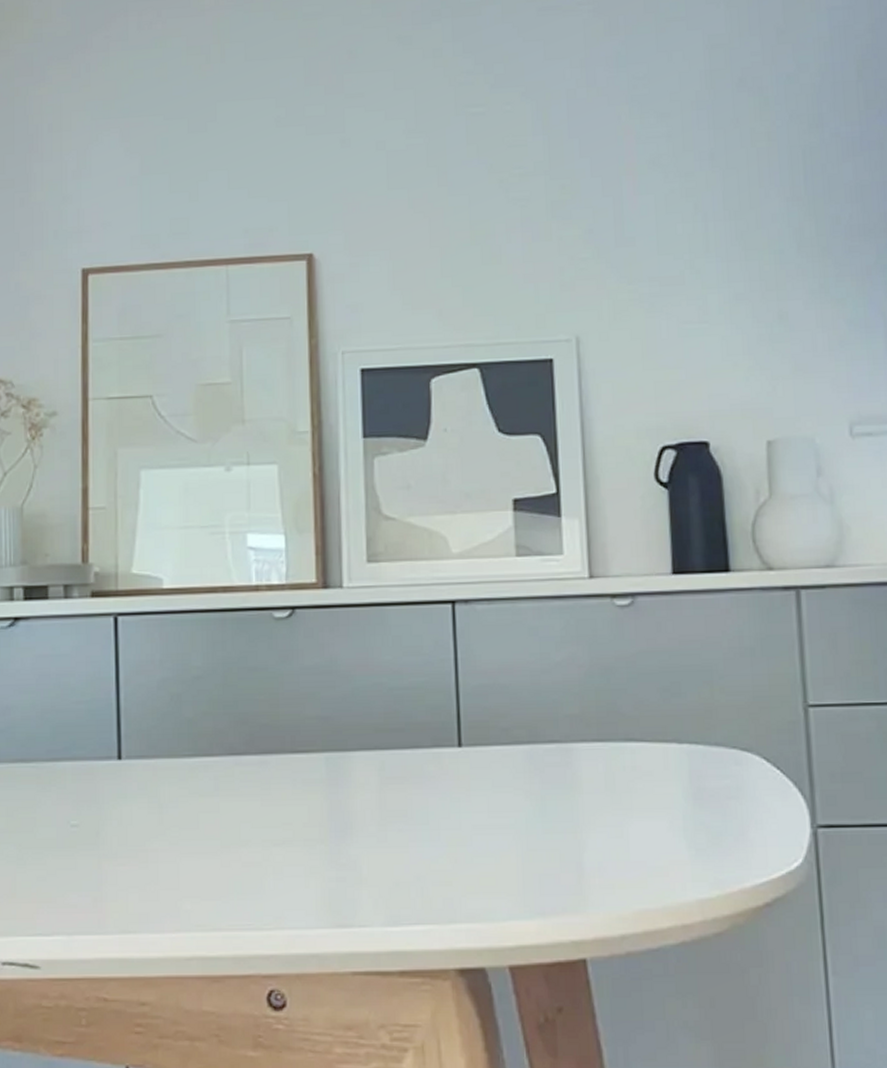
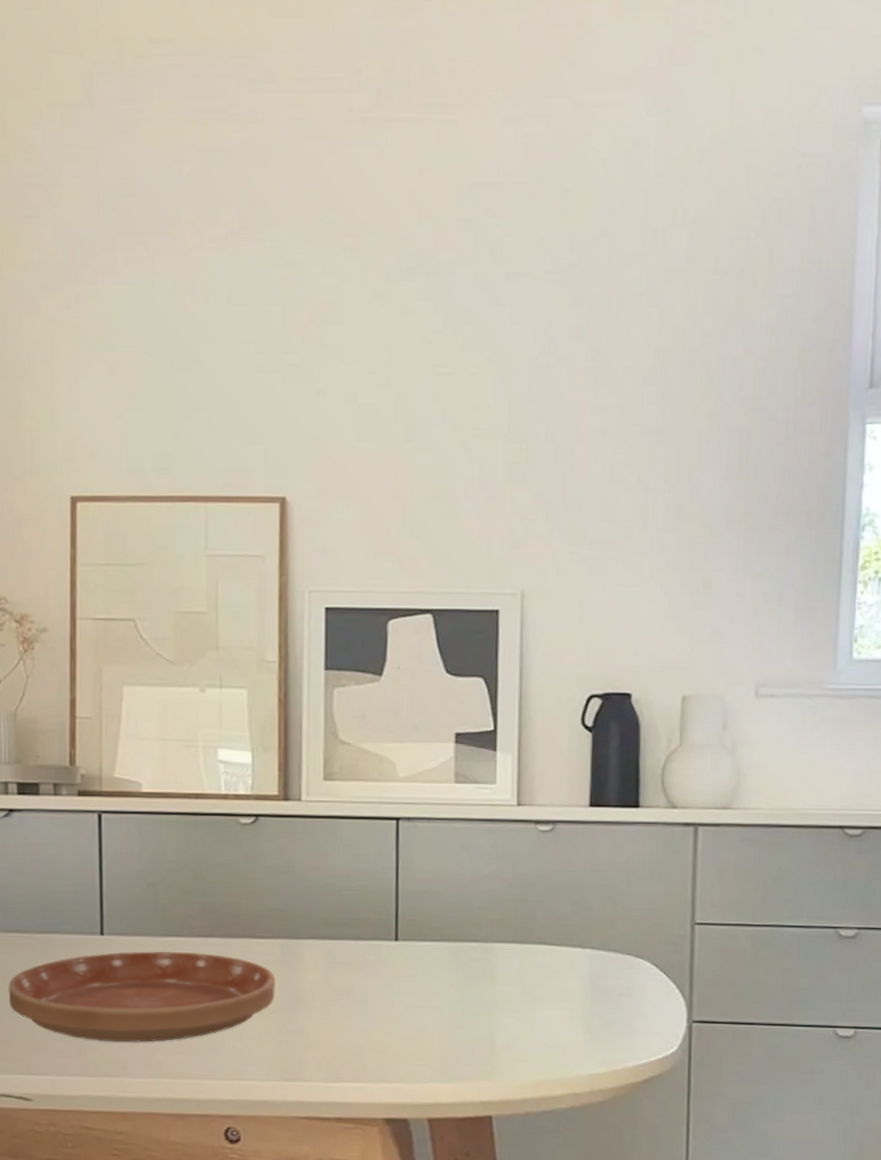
saucer: none [12,774,321,890] -> present [8,951,275,1042]

